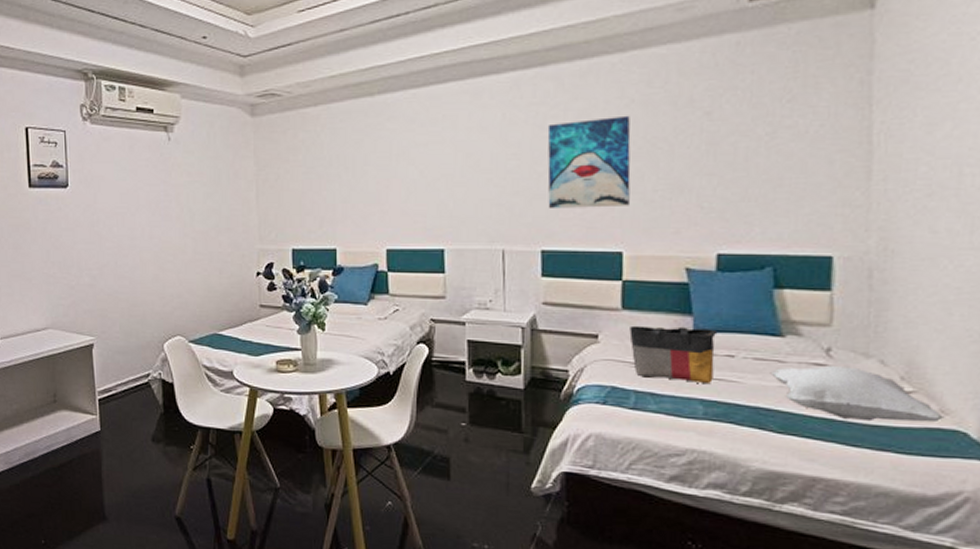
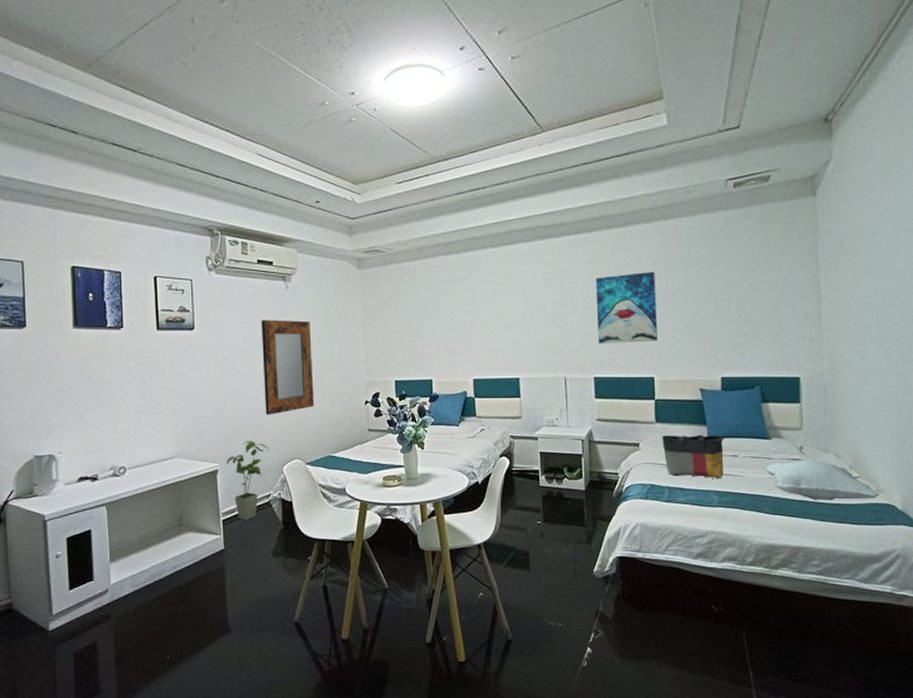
house plant: none [102,313,149,402] -> present [226,441,270,521]
home mirror: none [140,176,199,285] -> present [261,319,314,415]

